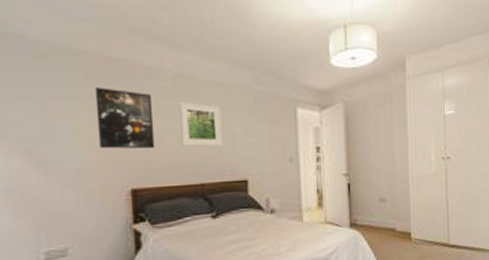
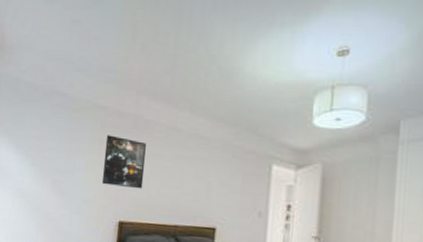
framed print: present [179,101,222,147] -> none [164,150,201,194]

